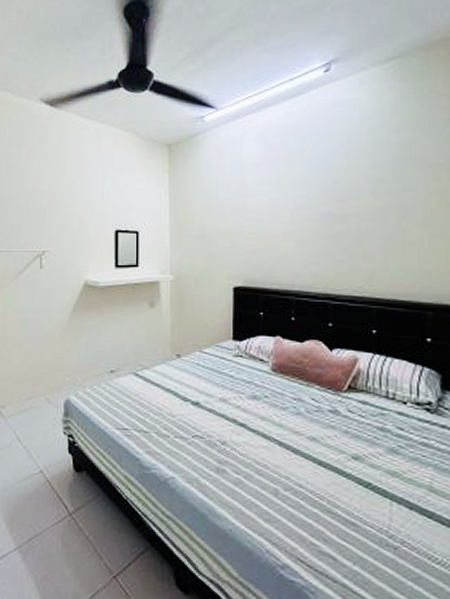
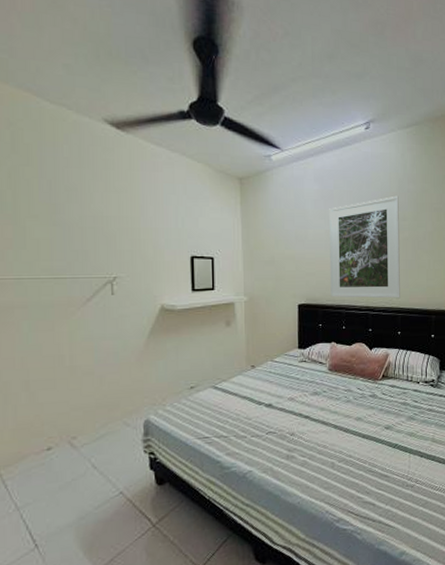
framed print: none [274,151,376,285] -> present [329,196,400,299]

